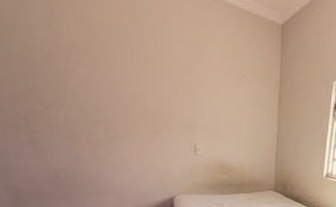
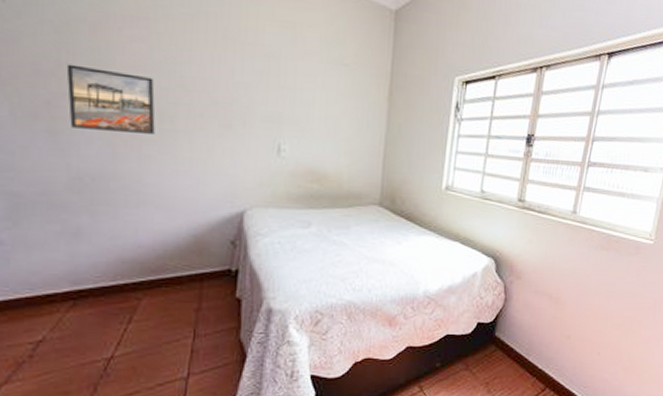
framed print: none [34,88,103,140] -> present [66,64,156,134]

